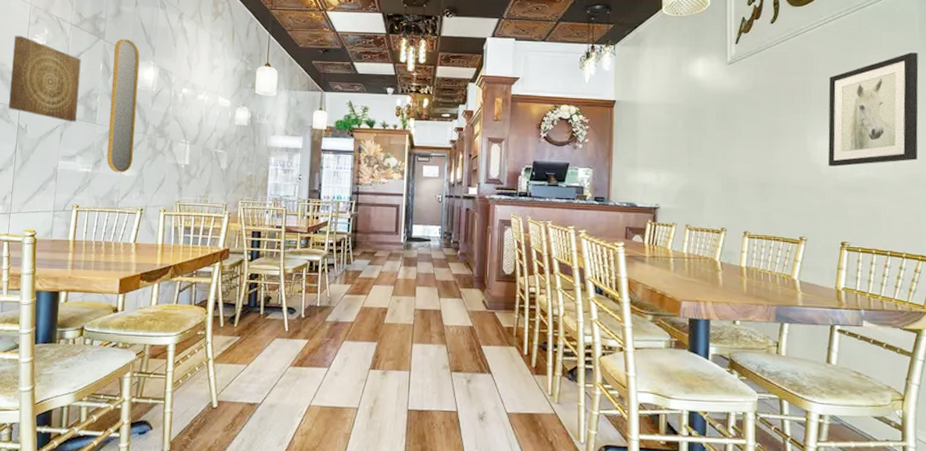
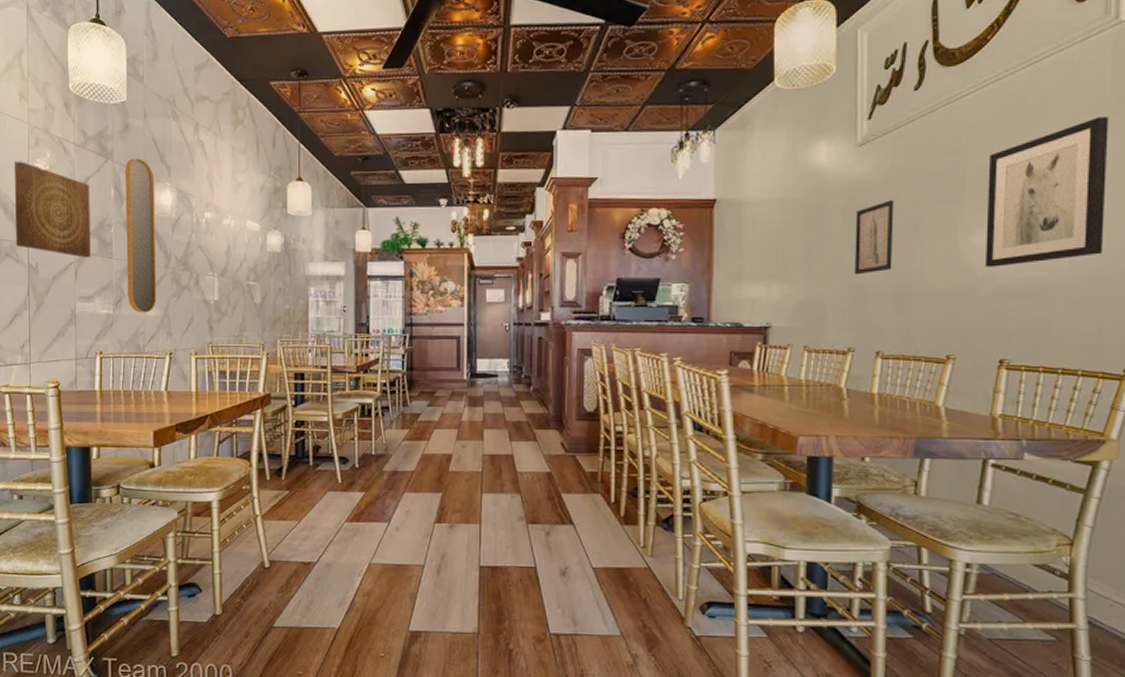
wall art: none [726,109,757,168] -> present [855,200,894,275]

